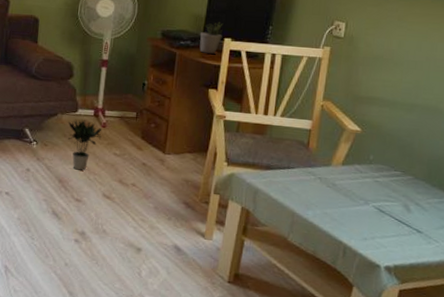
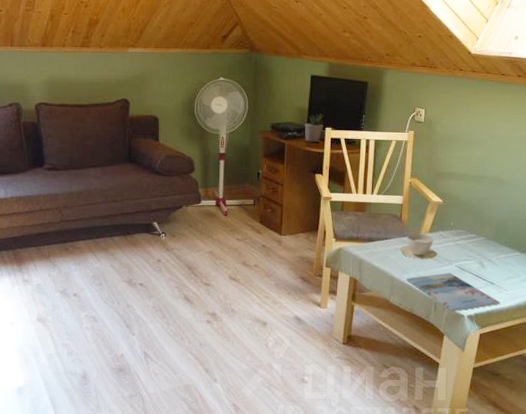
potted plant: present [68,119,102,171] -> none [192,209,225,257]
teacup: none [303,164,352,196] -> present [399,233,438,259]
magazine: none [309,213,428,260] -> present [405,272,500,311]

